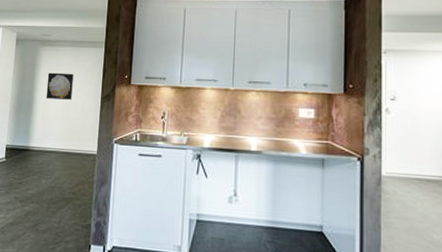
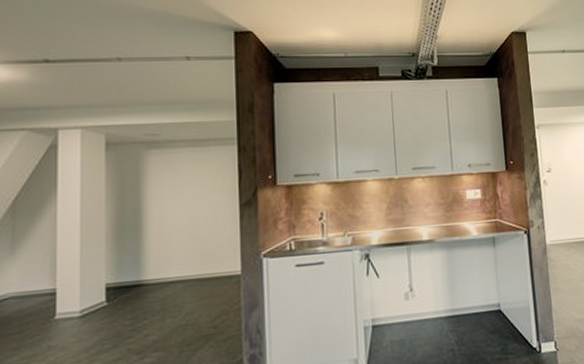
wall art: present [46,72,74,100] -> none [160,180,199,216]

